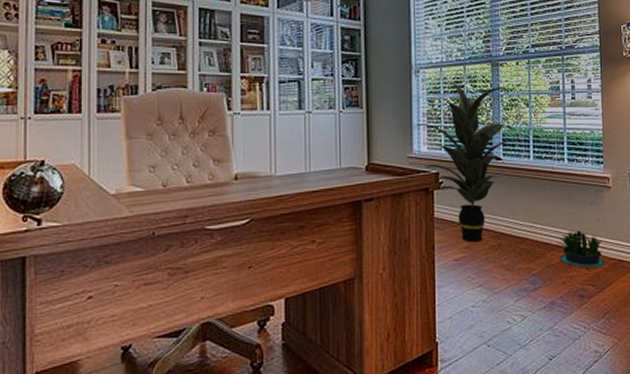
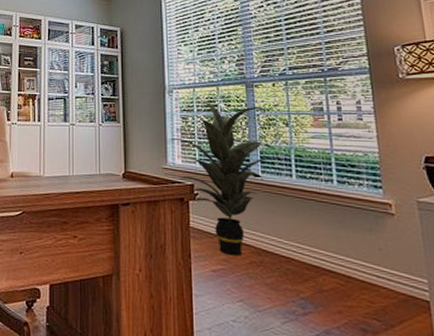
potted plant: present [556,230,606,268] -> none [327,256,394,302]

